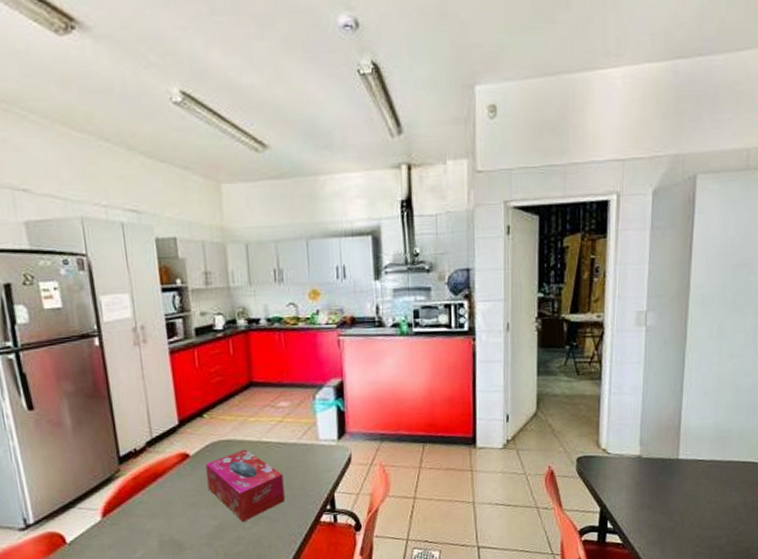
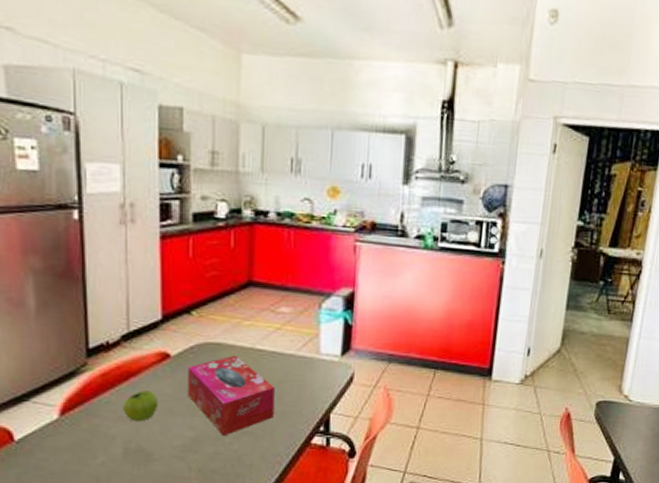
fruit: none [154,488,185,517] -> present [123,390,159,422]

